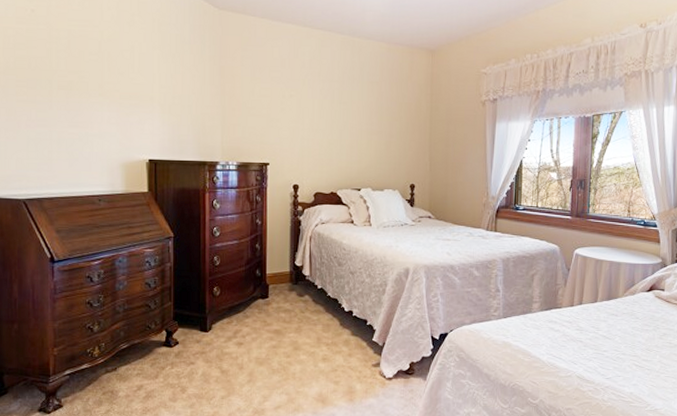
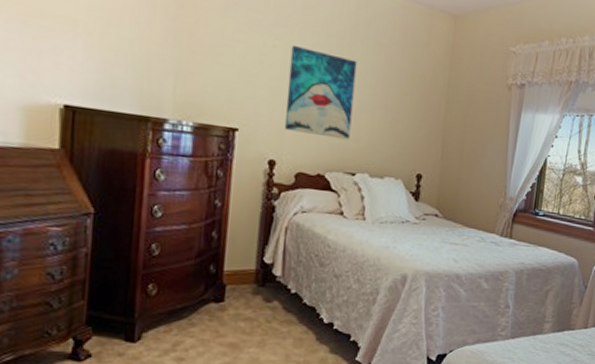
wall art: none [303,94,355,163] -> present [284,46,357,140]

